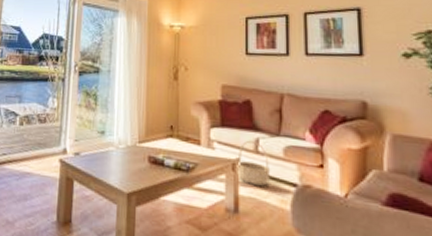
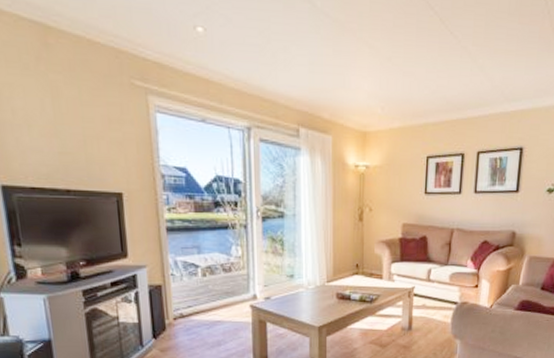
basket: present [237,140,271,186] -> none [412,271,439,307]

